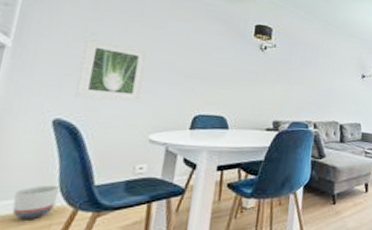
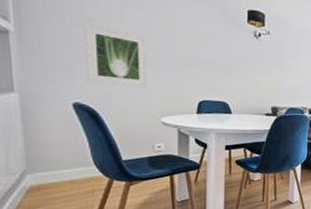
planter: present [11,185,60,220] -> none [57,159,94,187]

